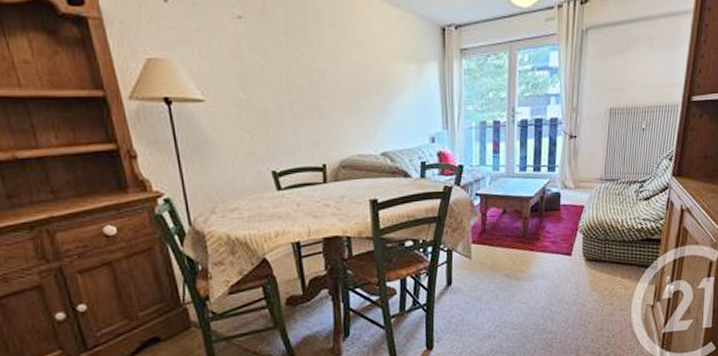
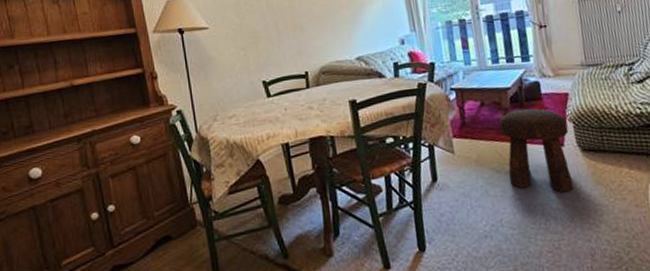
stool: none [518,218,578,298] -> present [499,108,573,193]

